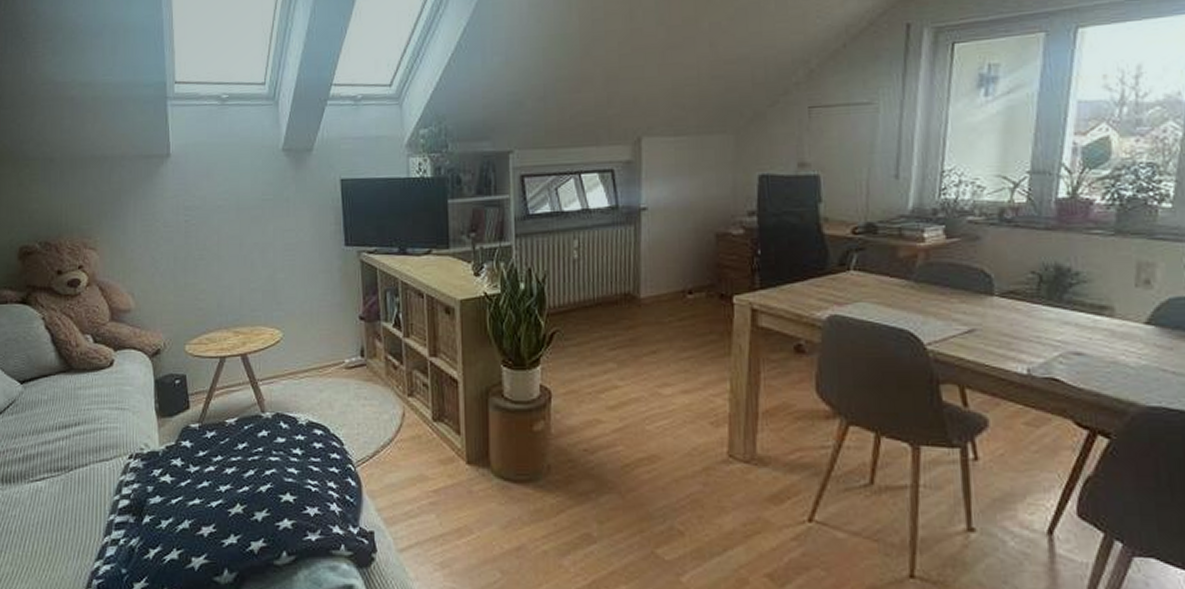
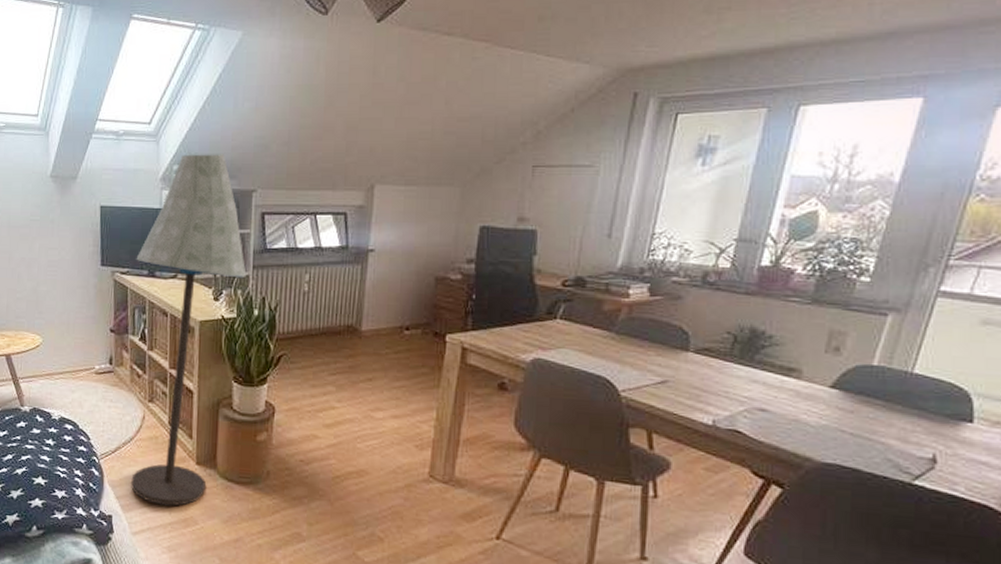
floor lamp: none [384,114,509,515] -> present [131,154,247,507]

